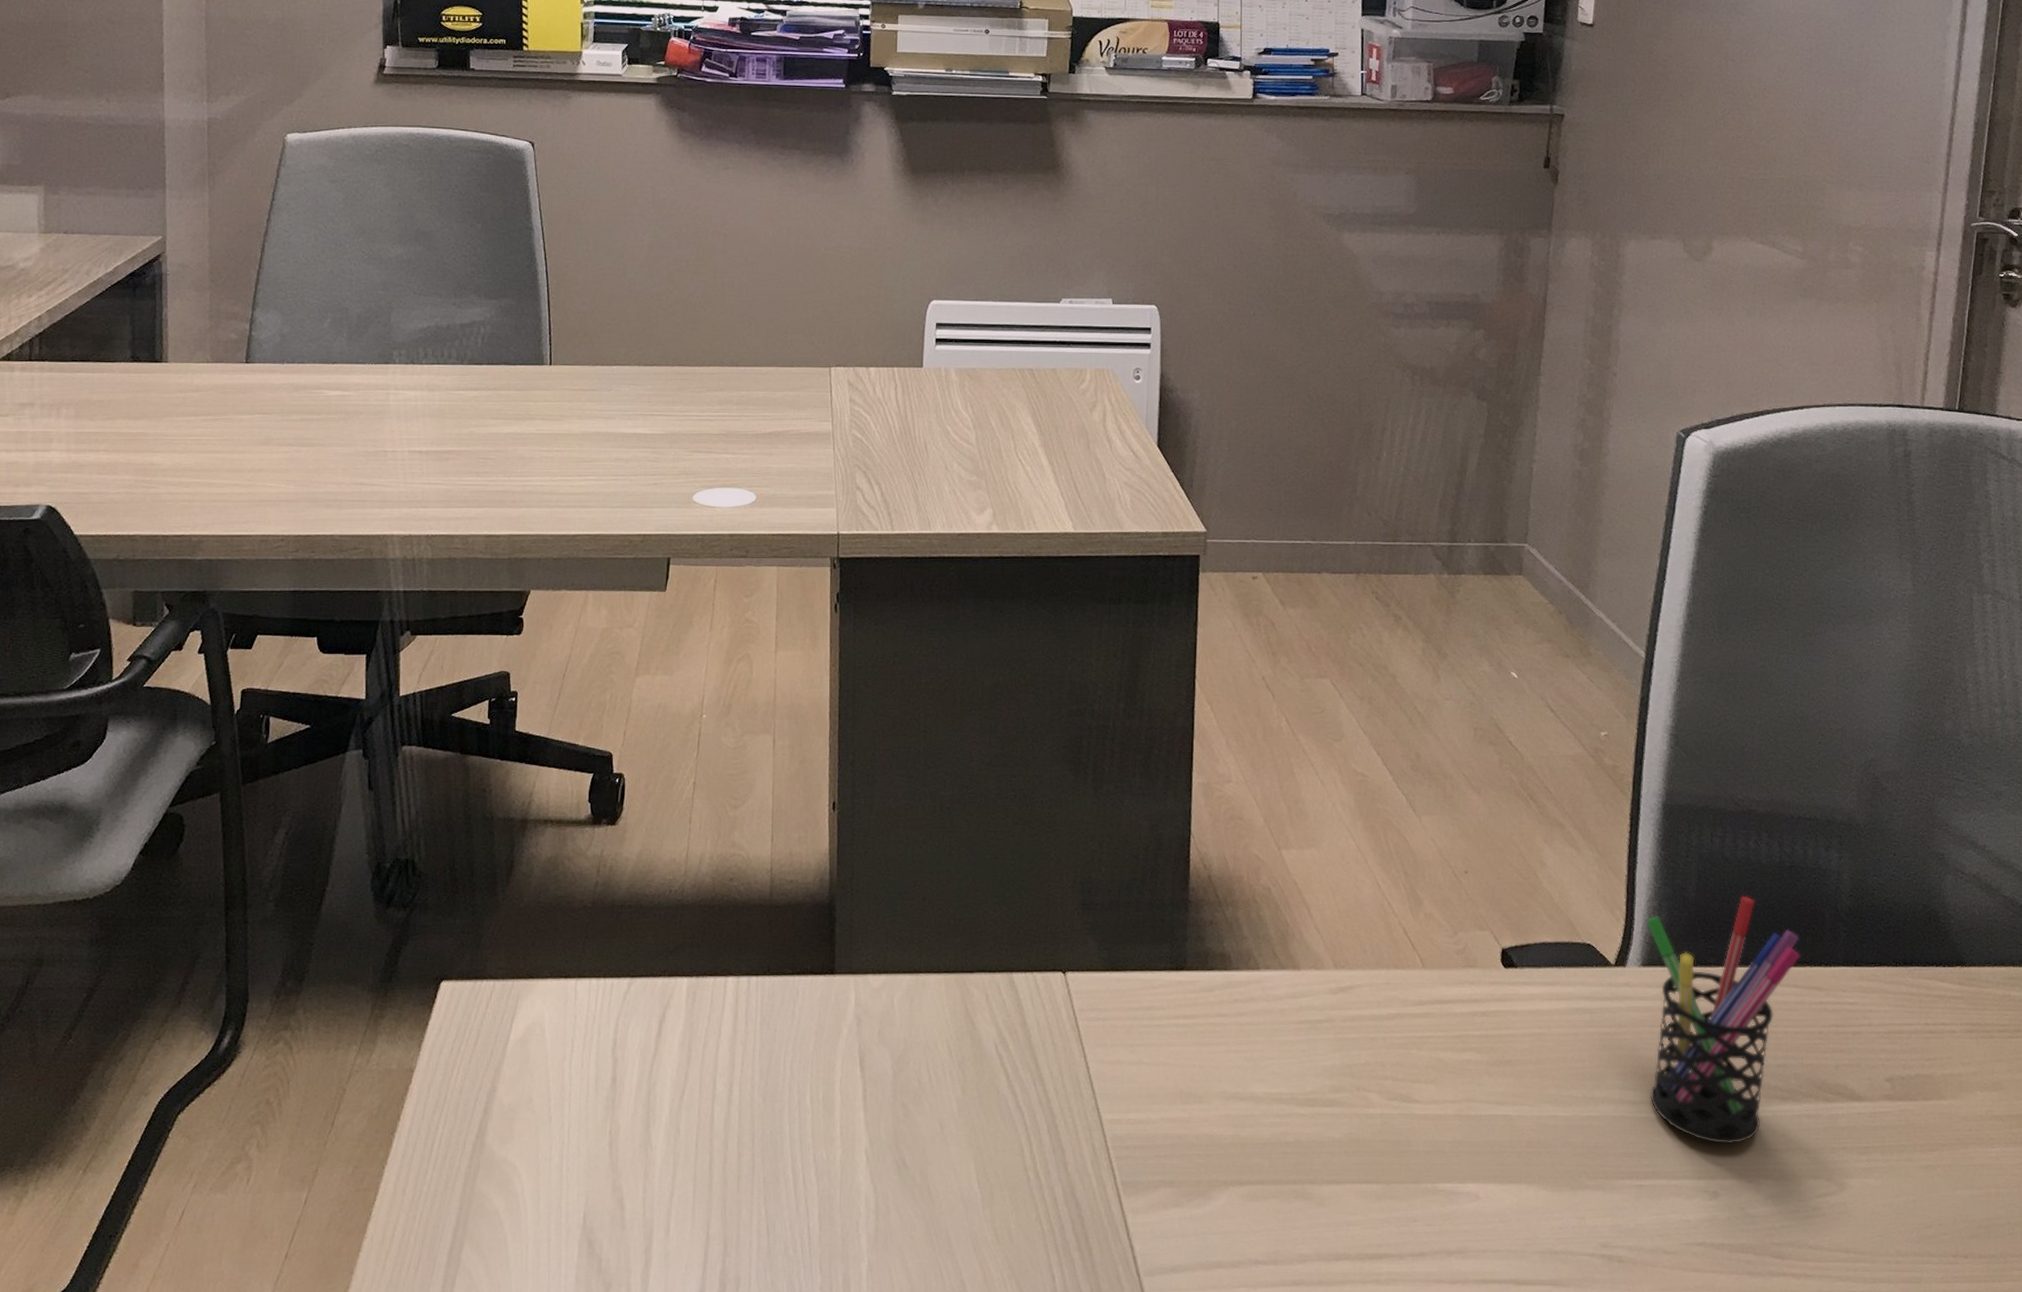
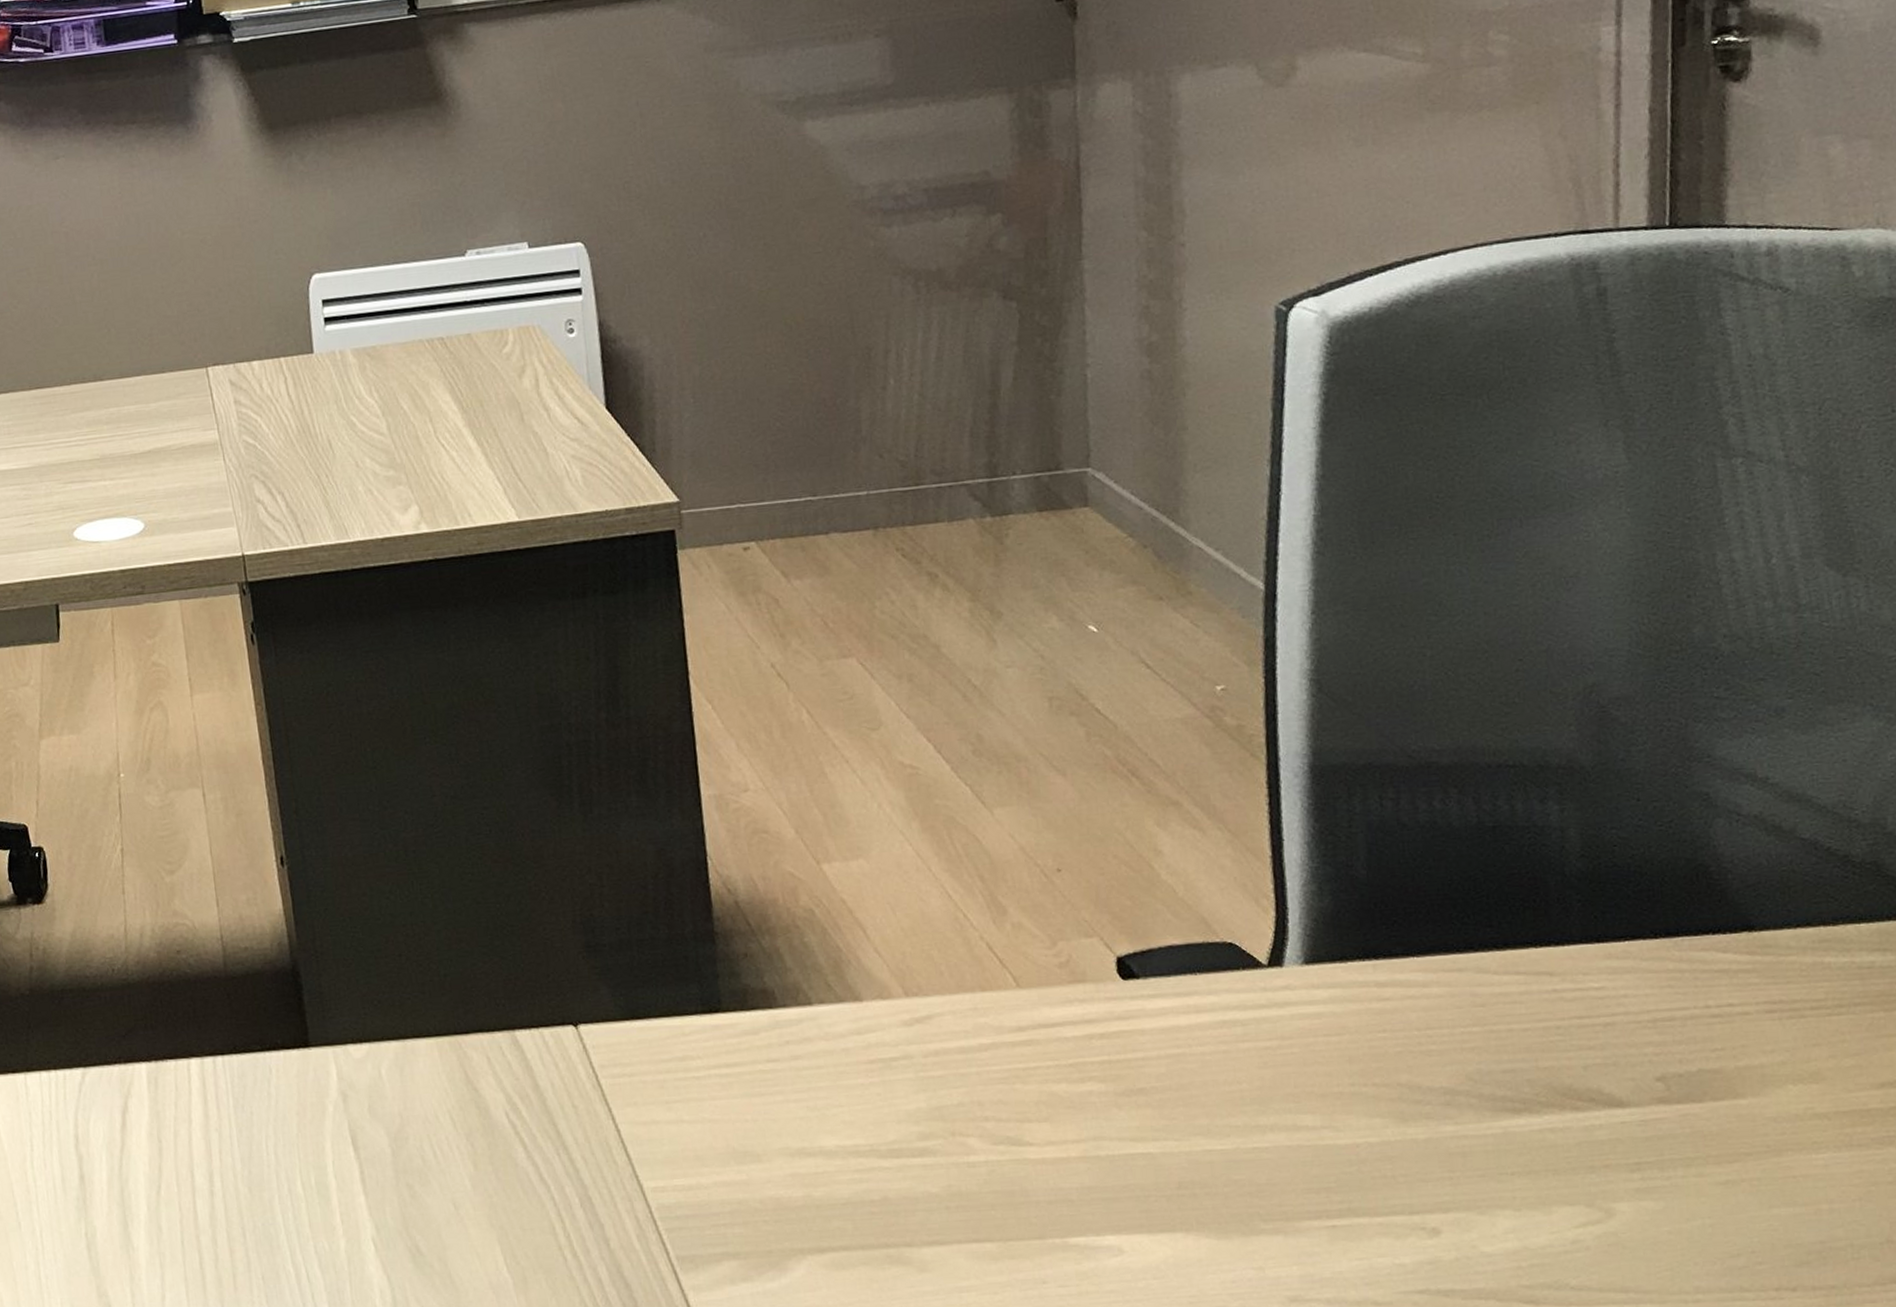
pen holder: present [1646,896,1801,1145] -> none [1303,867,1520,1171]

